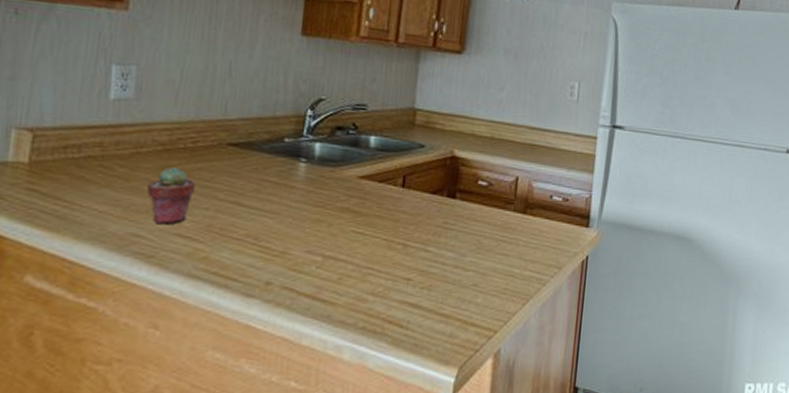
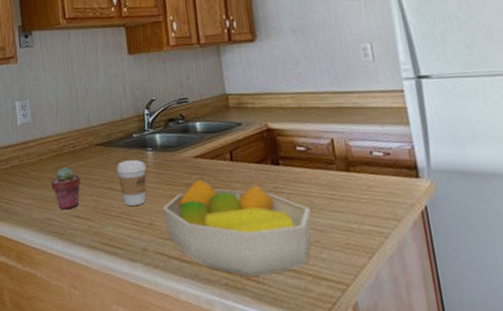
coffee cup: none [251,170,294,228] -> present [117,160,147,206]
fruit bowl: none [303,203,476,319] -> present [162,179,311,276]

